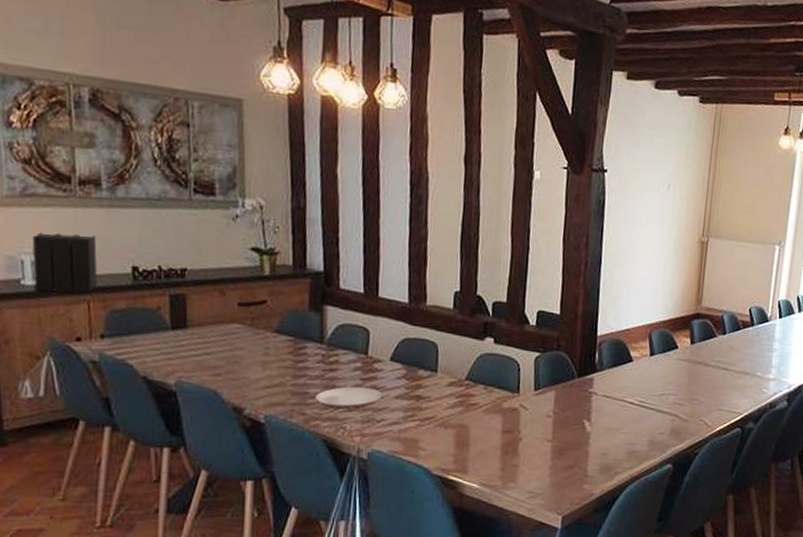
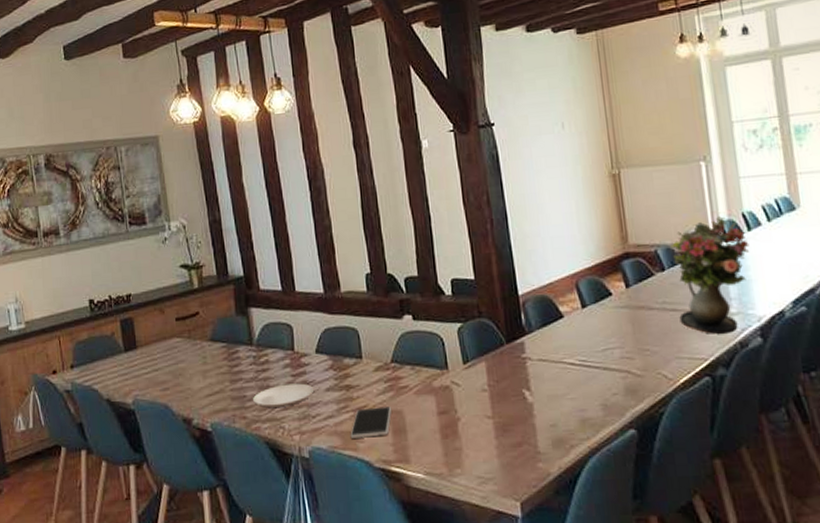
books: present [32,232,98,293] -> none [14,278,64,334]
tablet: none [412,419,459,447] -> present [350,406,392,439]
bouquet: none [728,295,797,395] -> present [670,216,750,334]

